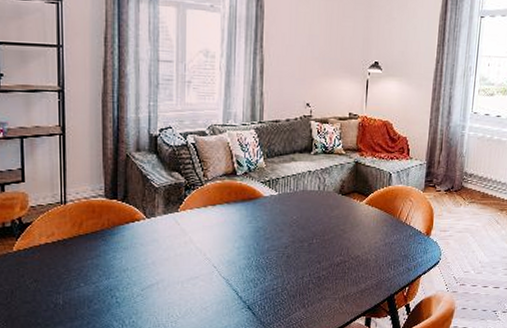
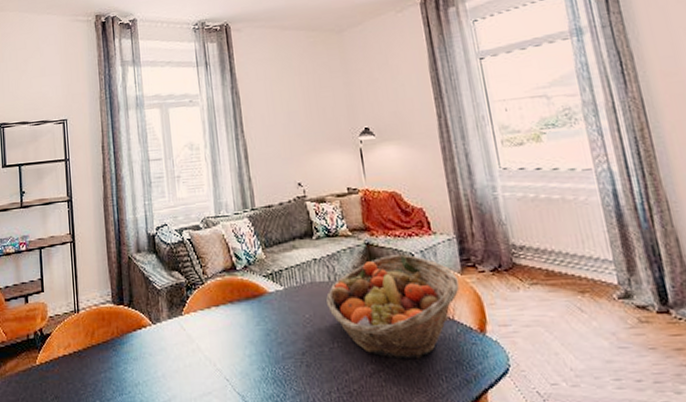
fruit basket: none [313,173,420,254] -> present [326,254,459,360]

